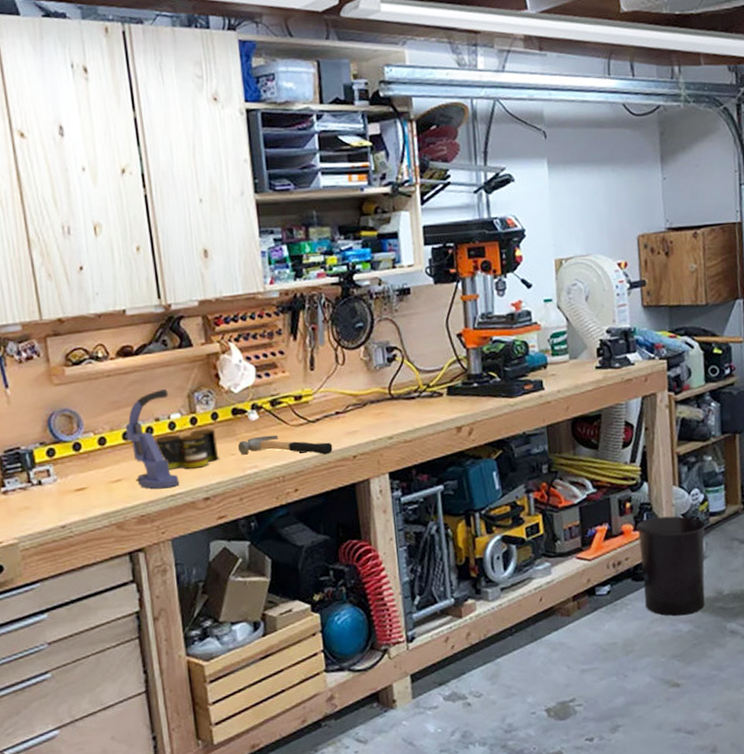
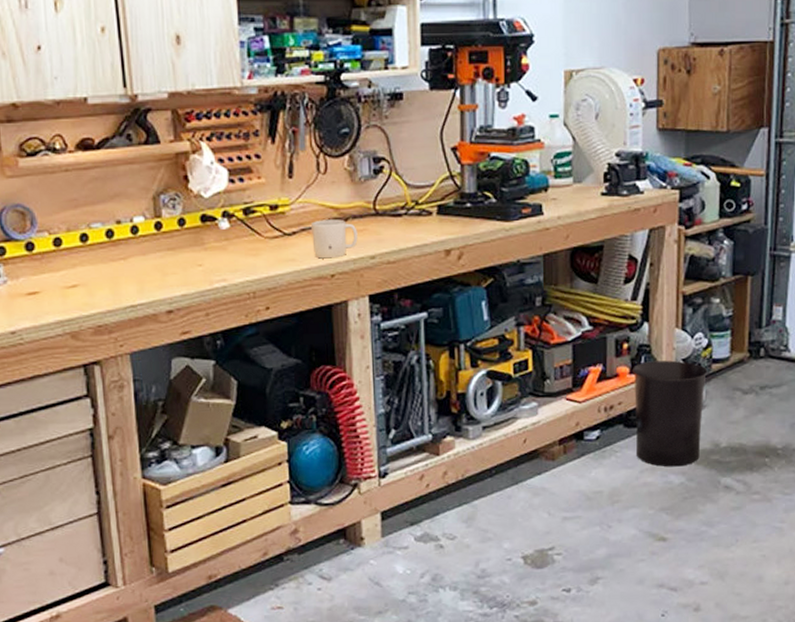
hand press: present [125,388,180,489] -> none [83,188,141,298]
paint can: present [155,421,219,471] -> none [115,226,185,279]
claw hammer: present [238,435,333,455] -> none [206,246,309,272]
mug: none [333,405,376,442] -> present [311,219,358,259]

